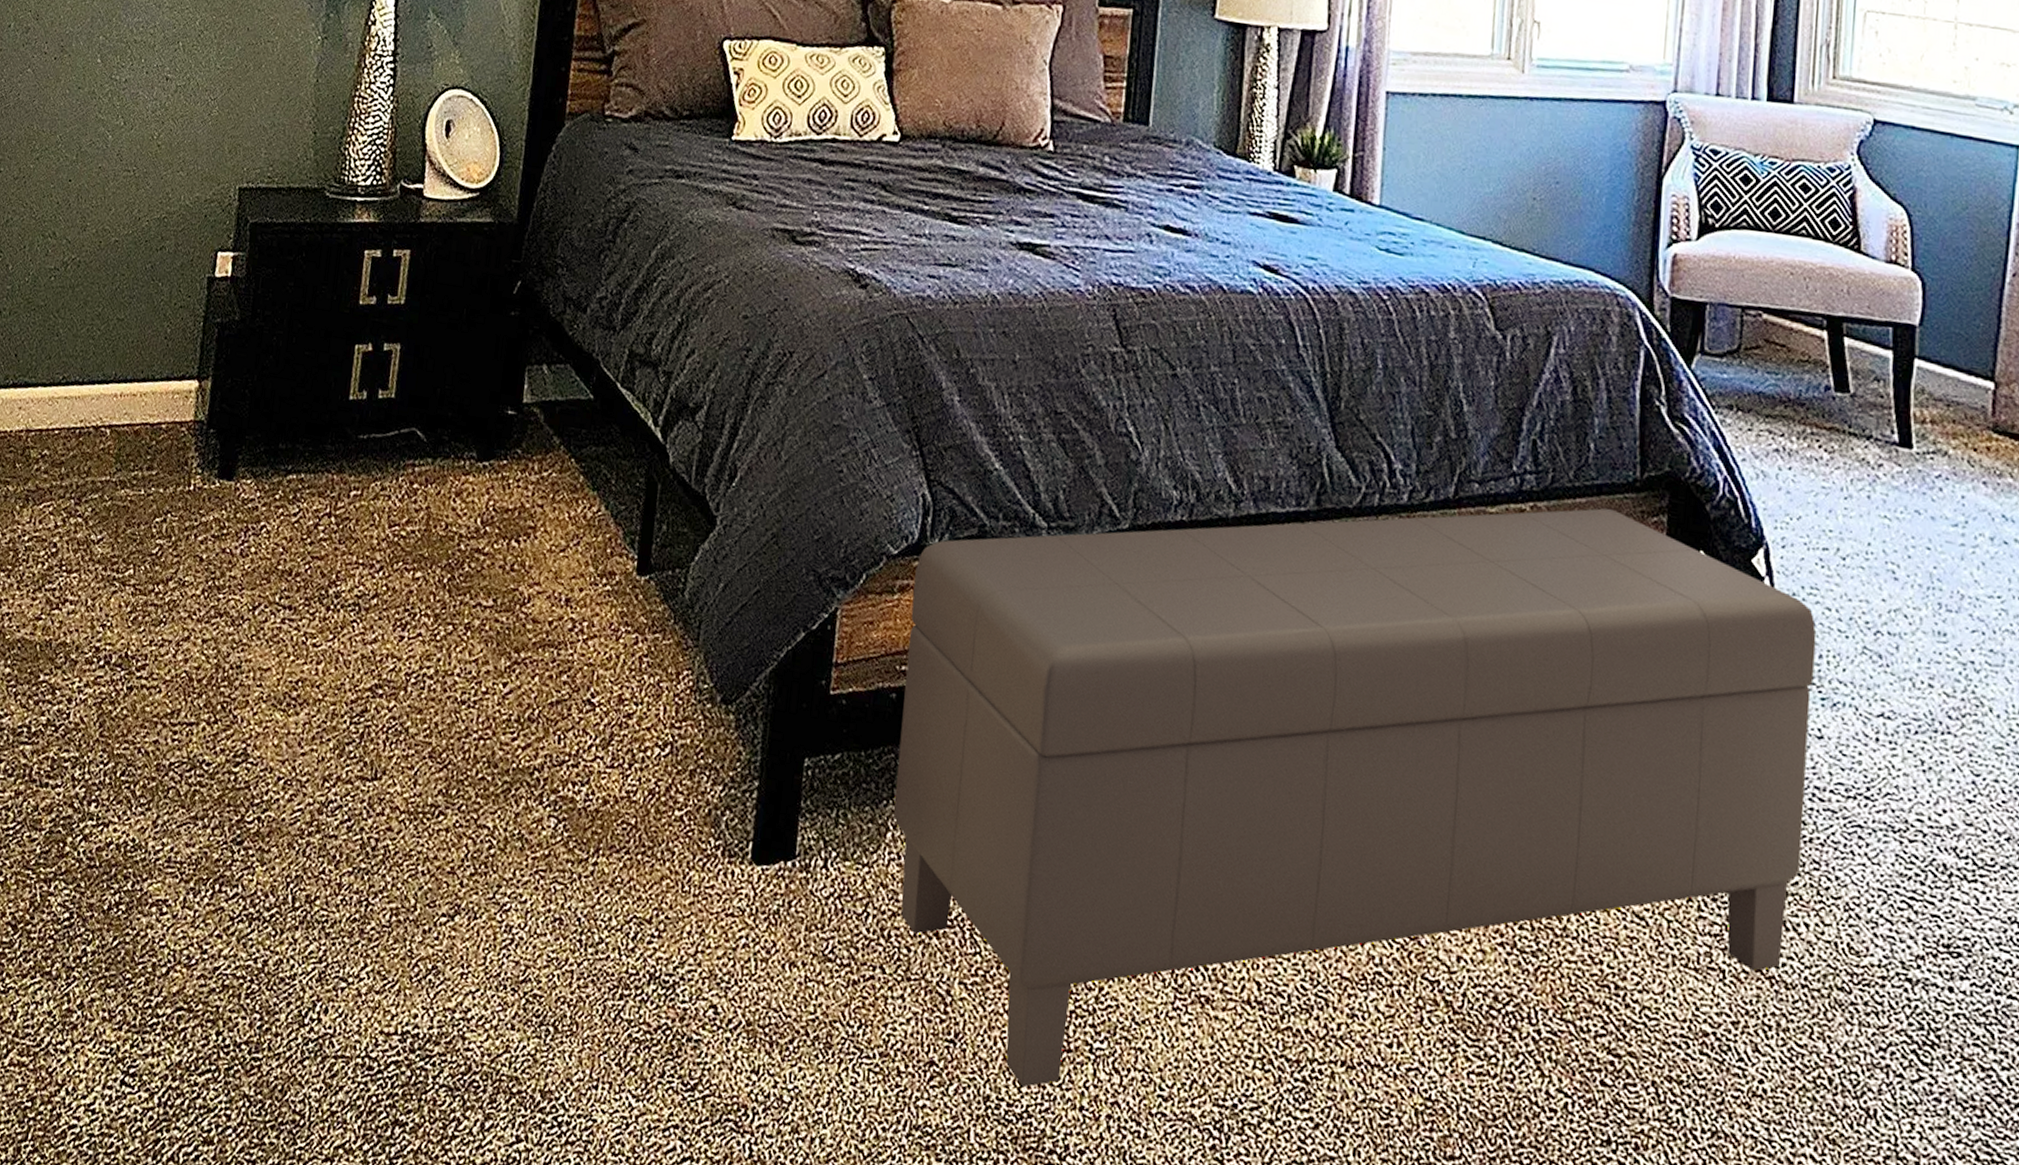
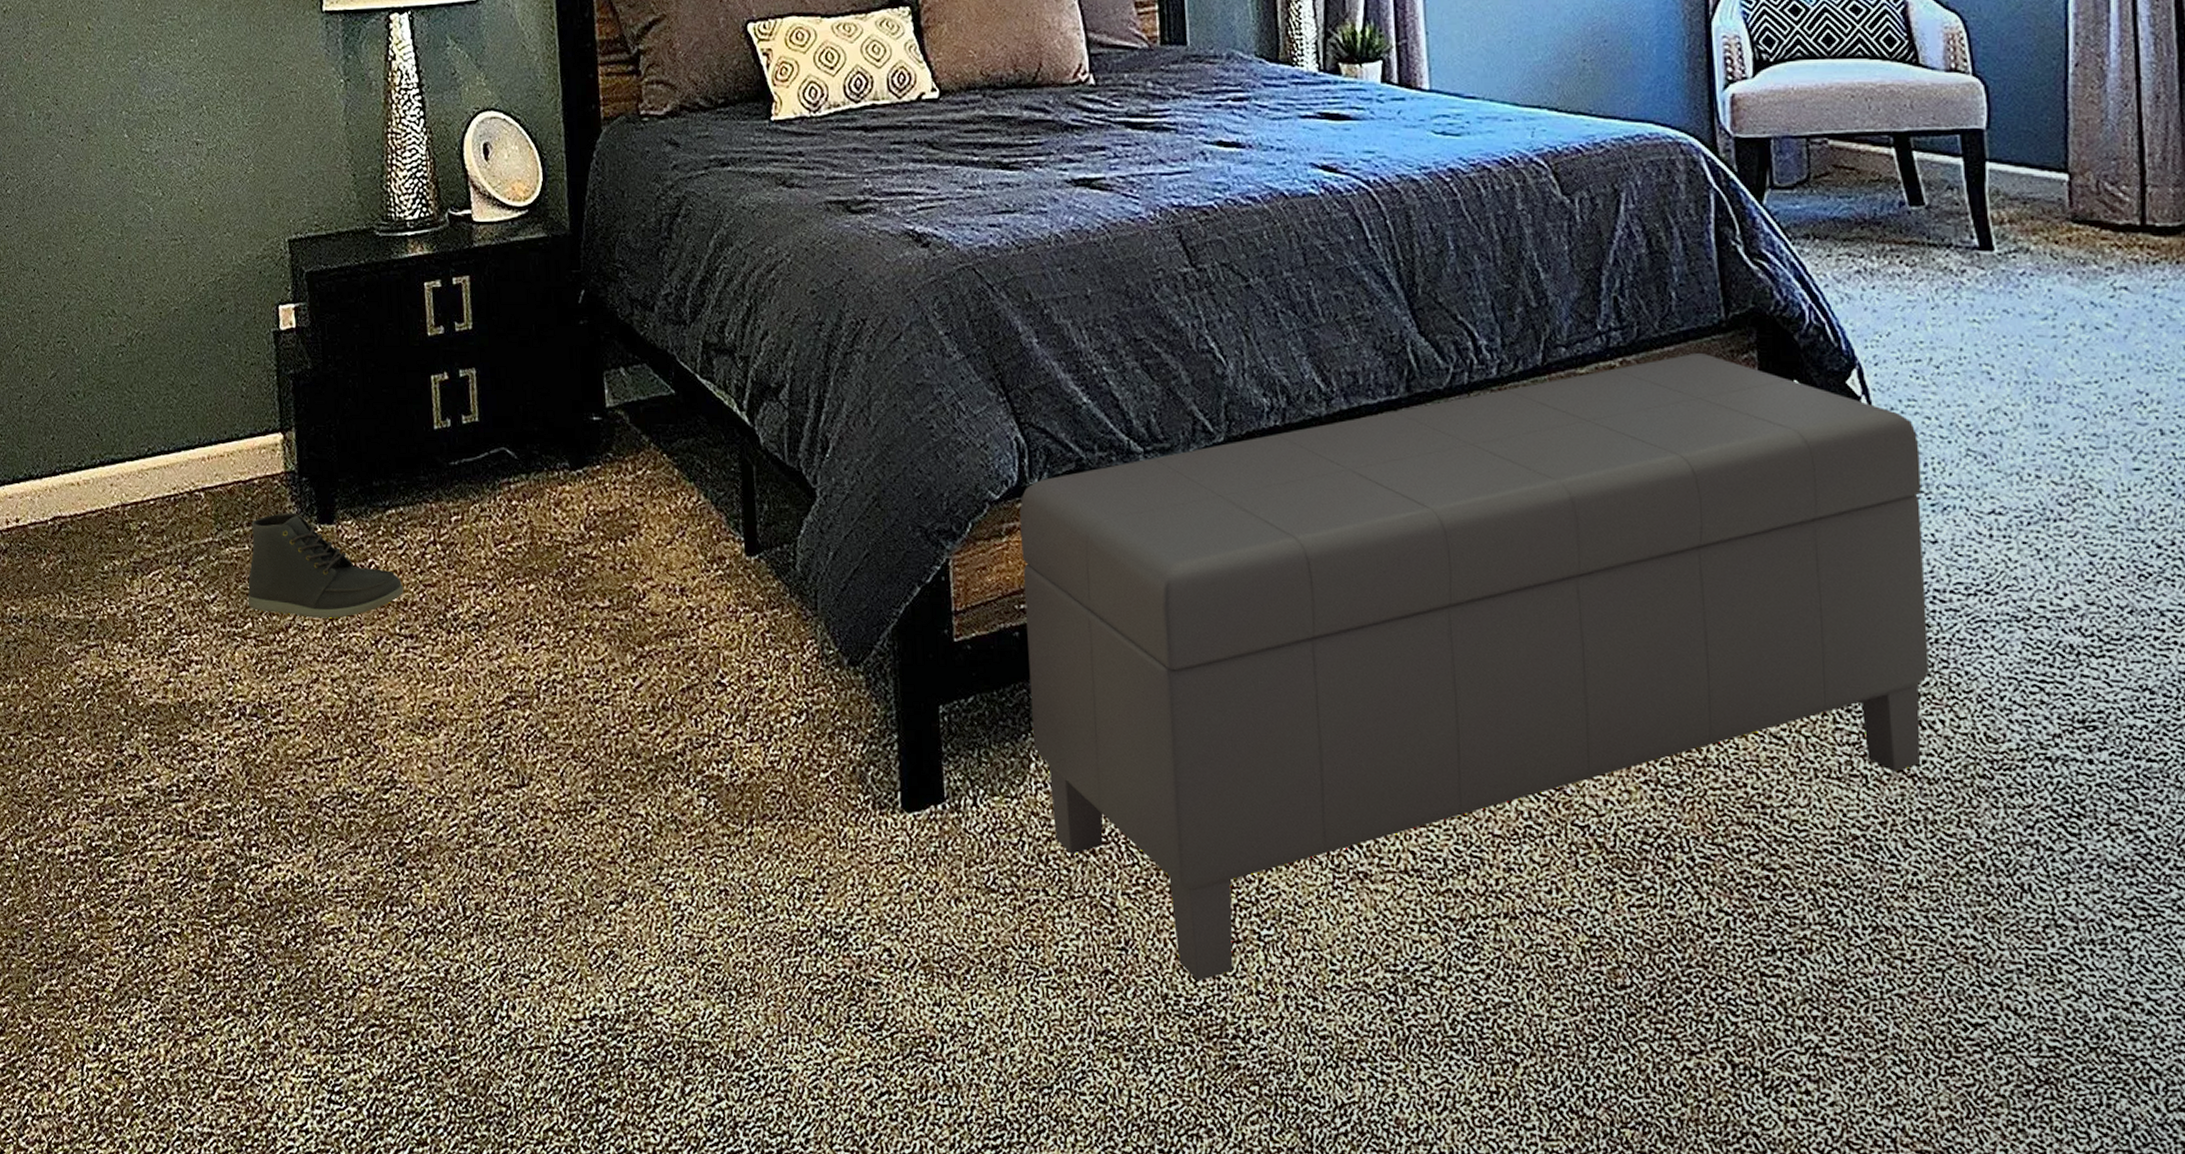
sneaker: none [133,461,291,578] -> present [247,512,403,619]

